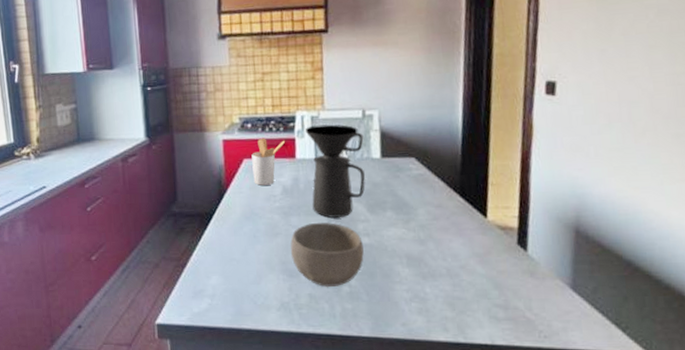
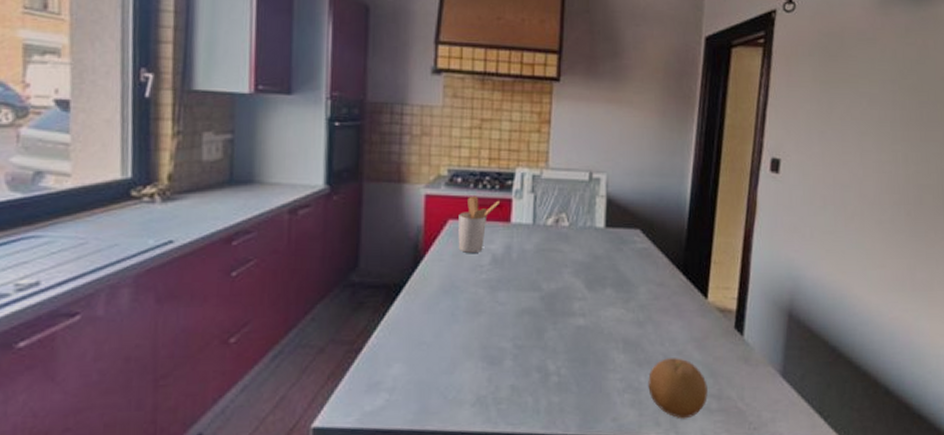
bowl: present [290,222,364,288] -> none [494,299,577,378]
coffee maker: present [305,124,365,218] -> none [524,185,588,294]
fruit: none [433,271,494,326] -> present [648,358,708,419]

